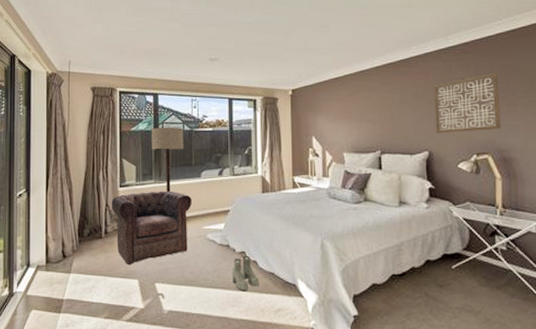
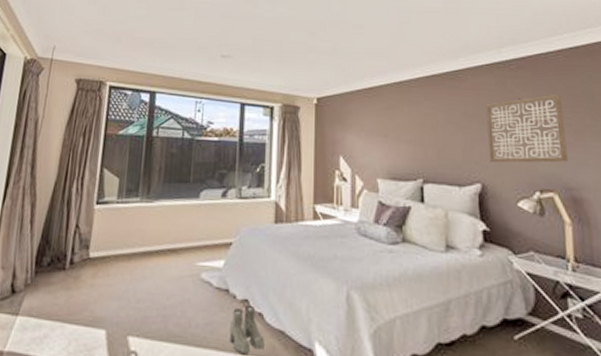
armchair: present [111,191,192,266] -> none [82,212,185,309]
floor lamp: present [151,127,184,193] -> none [141,132,183,216]

